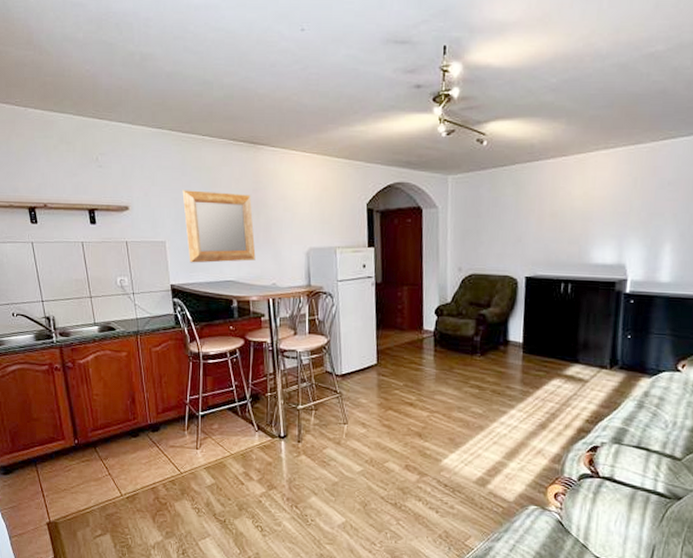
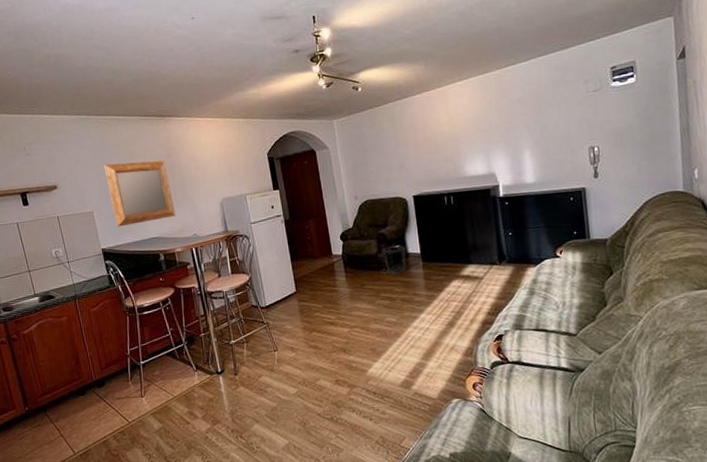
waste bin: none [480,329,506,362] -> present [383,245,407,274]

